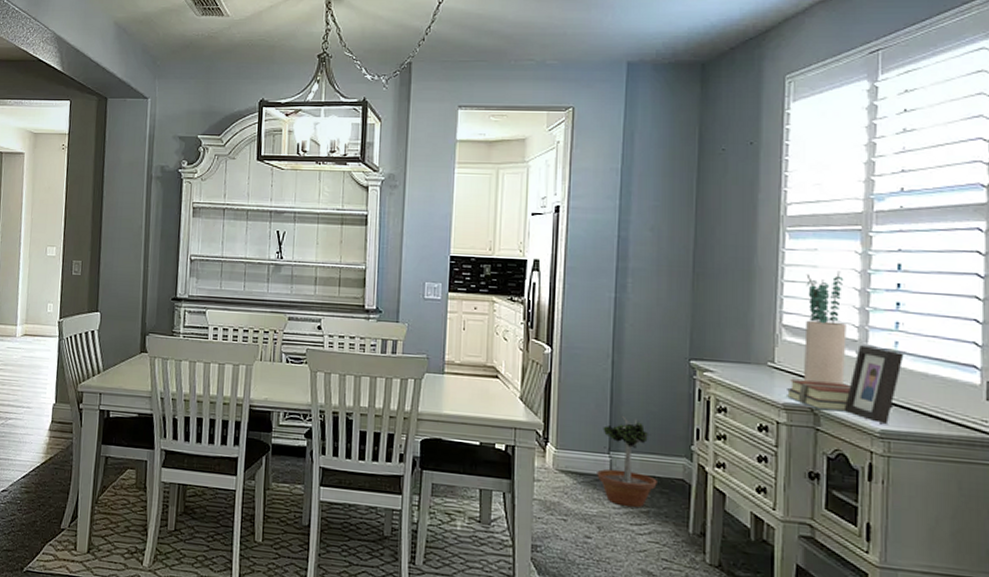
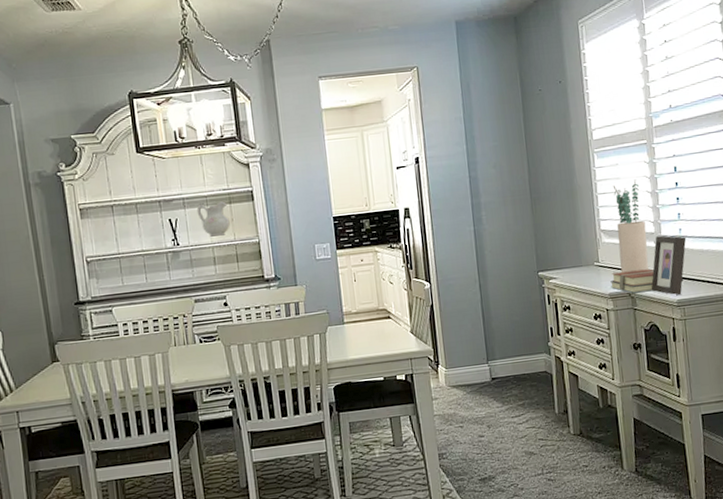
ceramic pitcher: none [306,219,338,258] -> present [196,201,230,238]
potted tree: present [597,416,657,508] -> none [480,329,527,404]

